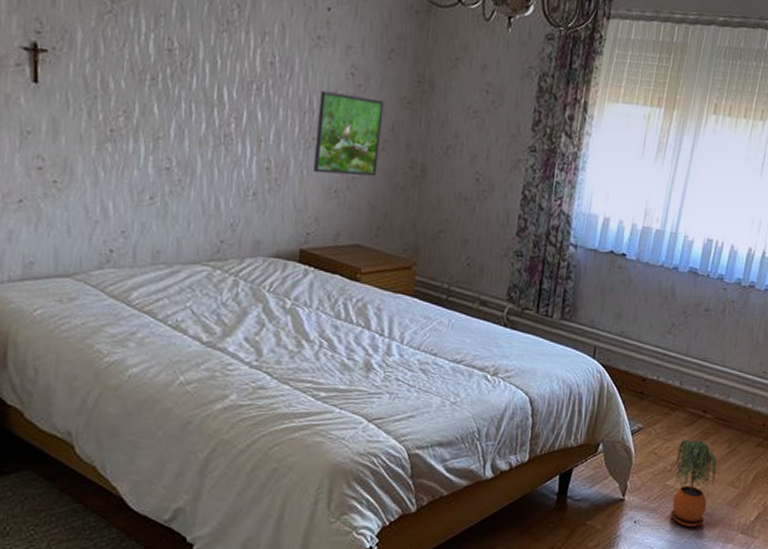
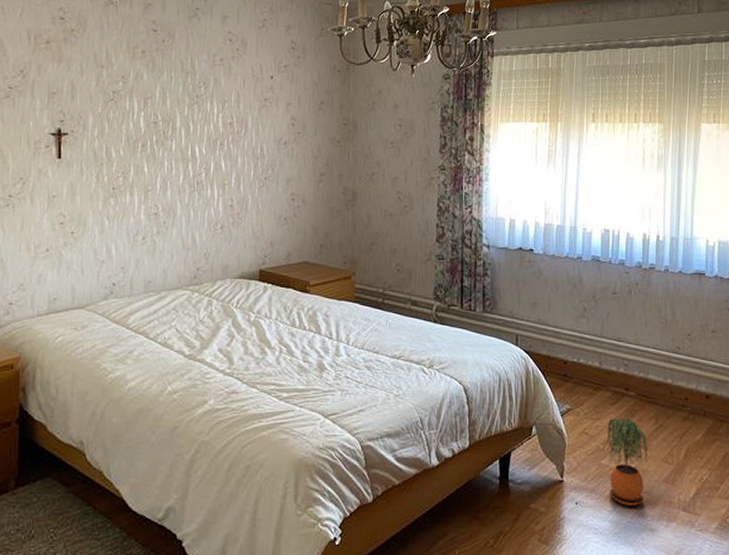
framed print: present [313,90,384,177] -> none [267,139,319,206]

